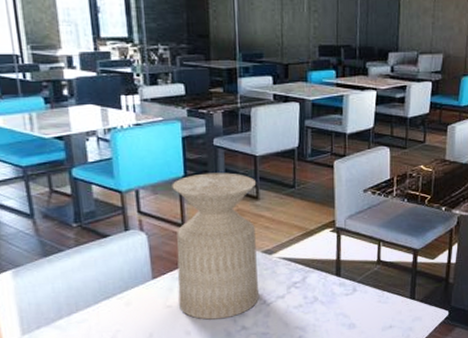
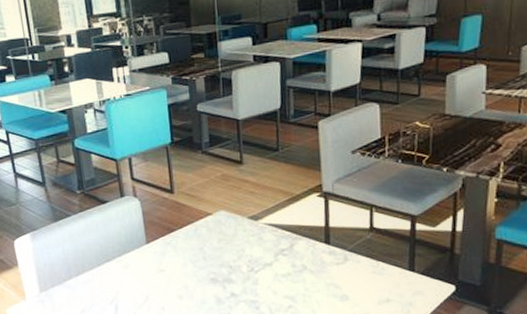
side table: present [172,172,259,320] -> none [160,138,246,285]

